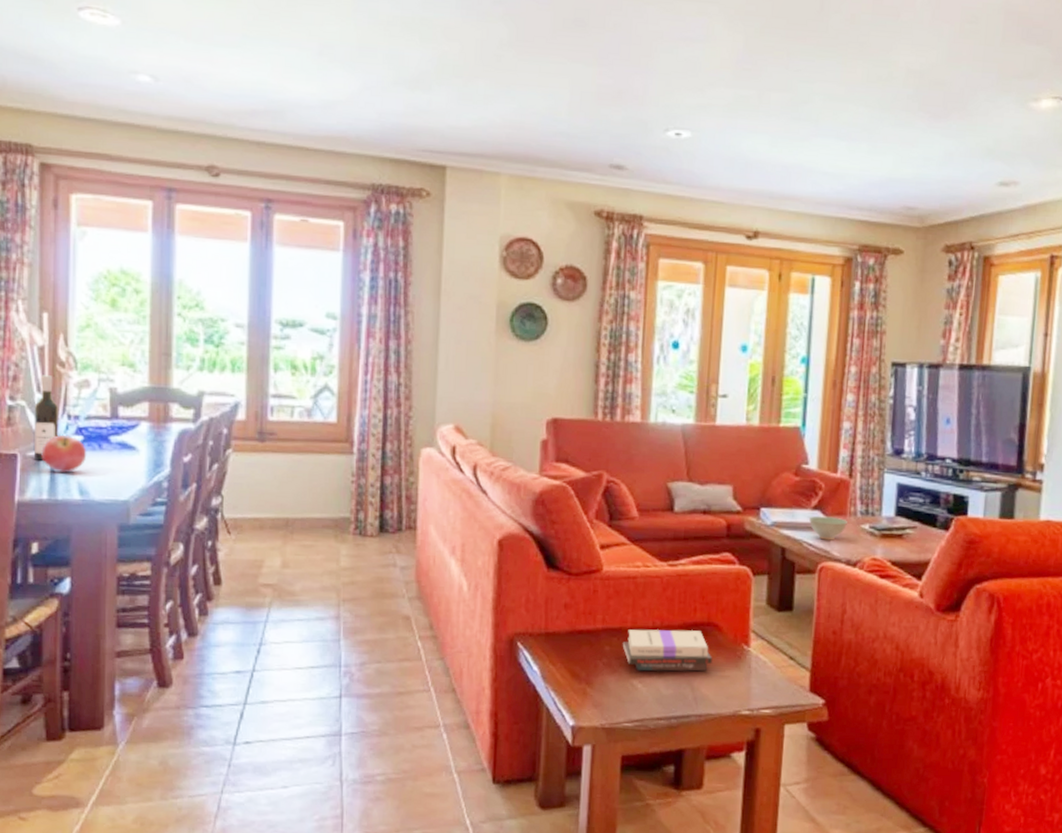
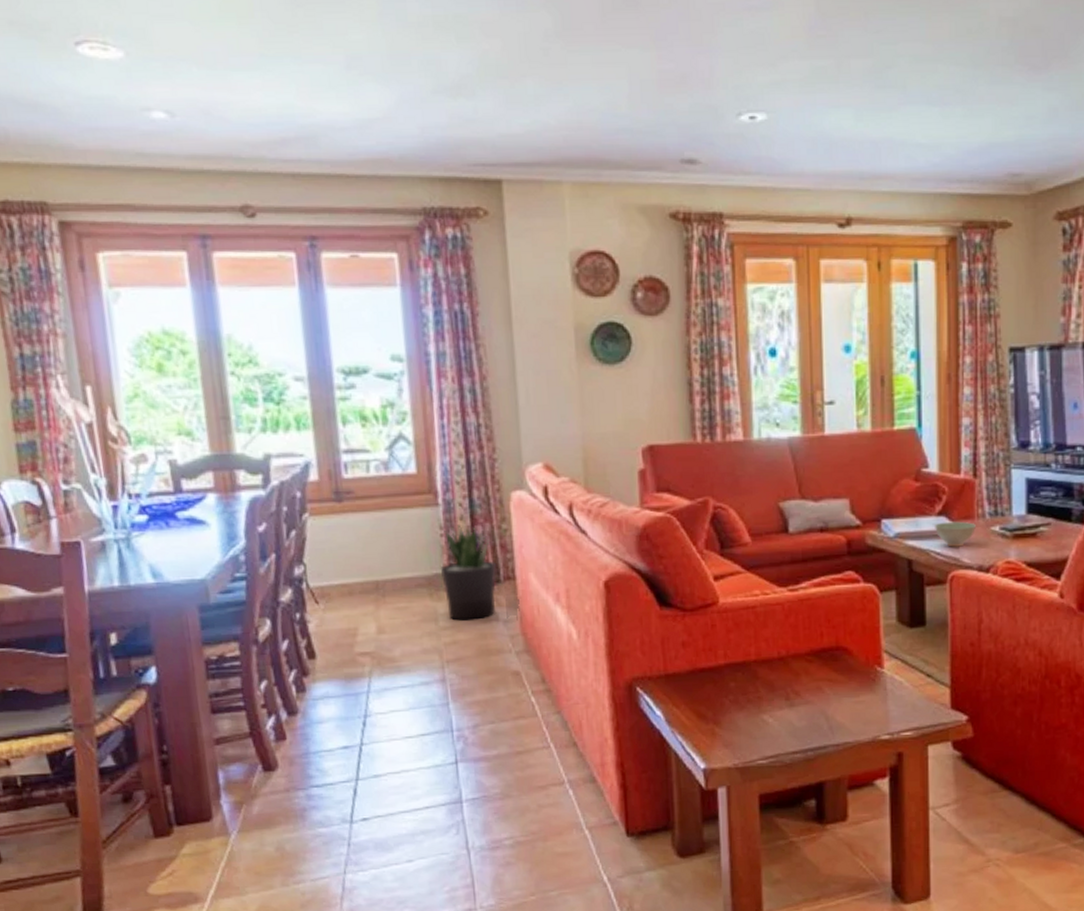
bottle: present [33,375,59,462] -> none [90,453,122,547]
fruit: present [41,435,87,473] -> none [105,516,155,556]
planter: none [347,472,400,564] -> present [440,524,496,621]
books: present [622,629,712,672] -> none [747,656,845,705]

